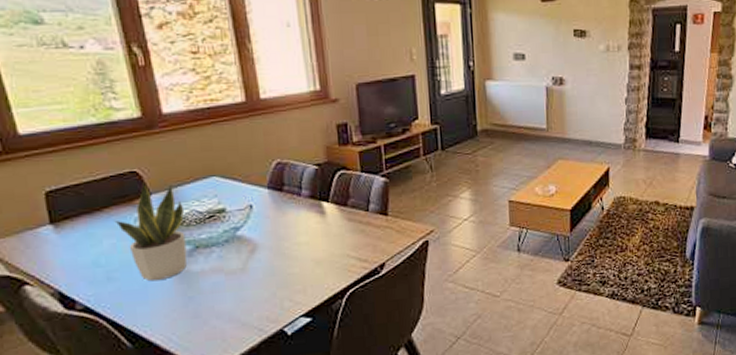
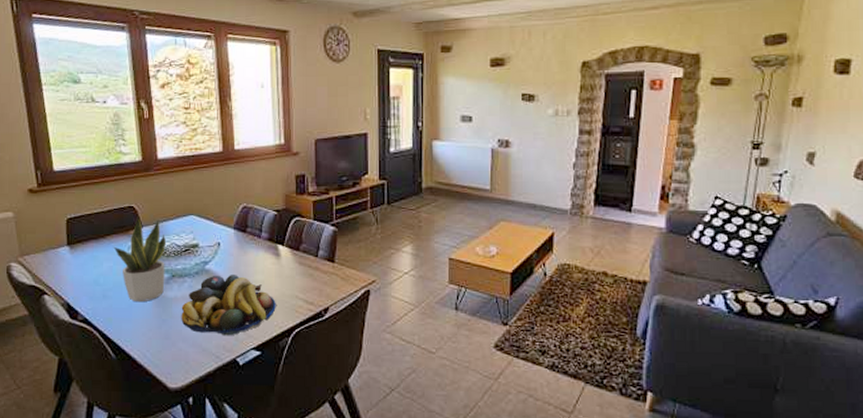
fruit bowl: none [210,237,325,306] -> present [181,274,276,336]

